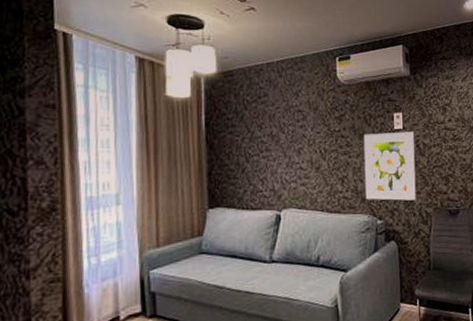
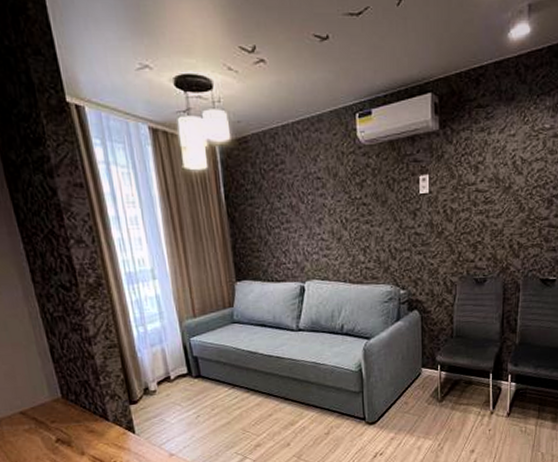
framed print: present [363,132,416,201] -> none [386,196,442,270]

